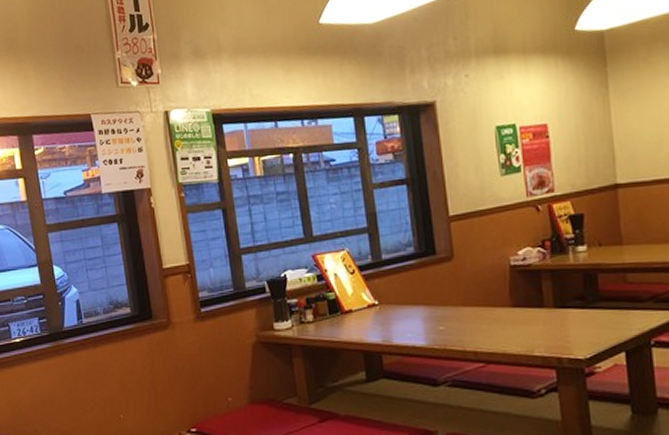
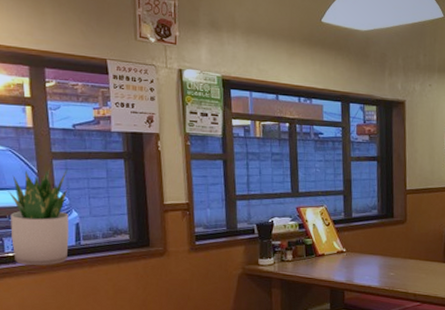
planter: none [9,240,72,351] -> present [8,167,69,266]

